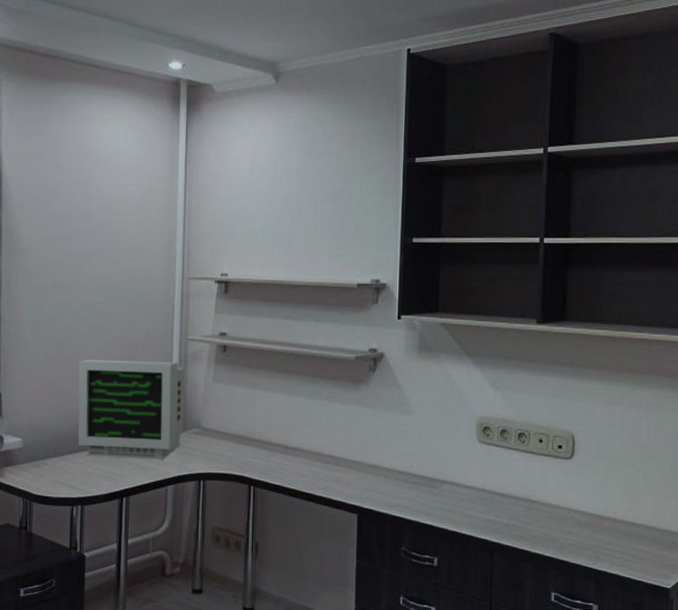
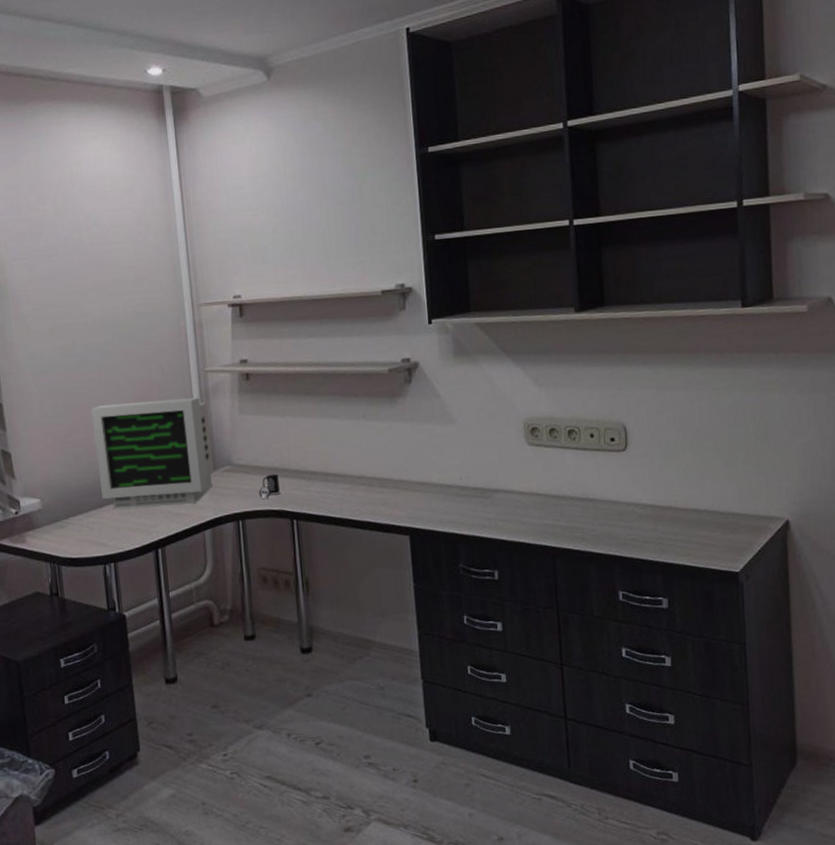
mug: none [222,441,243,464] -> present [258,474,281,499]

